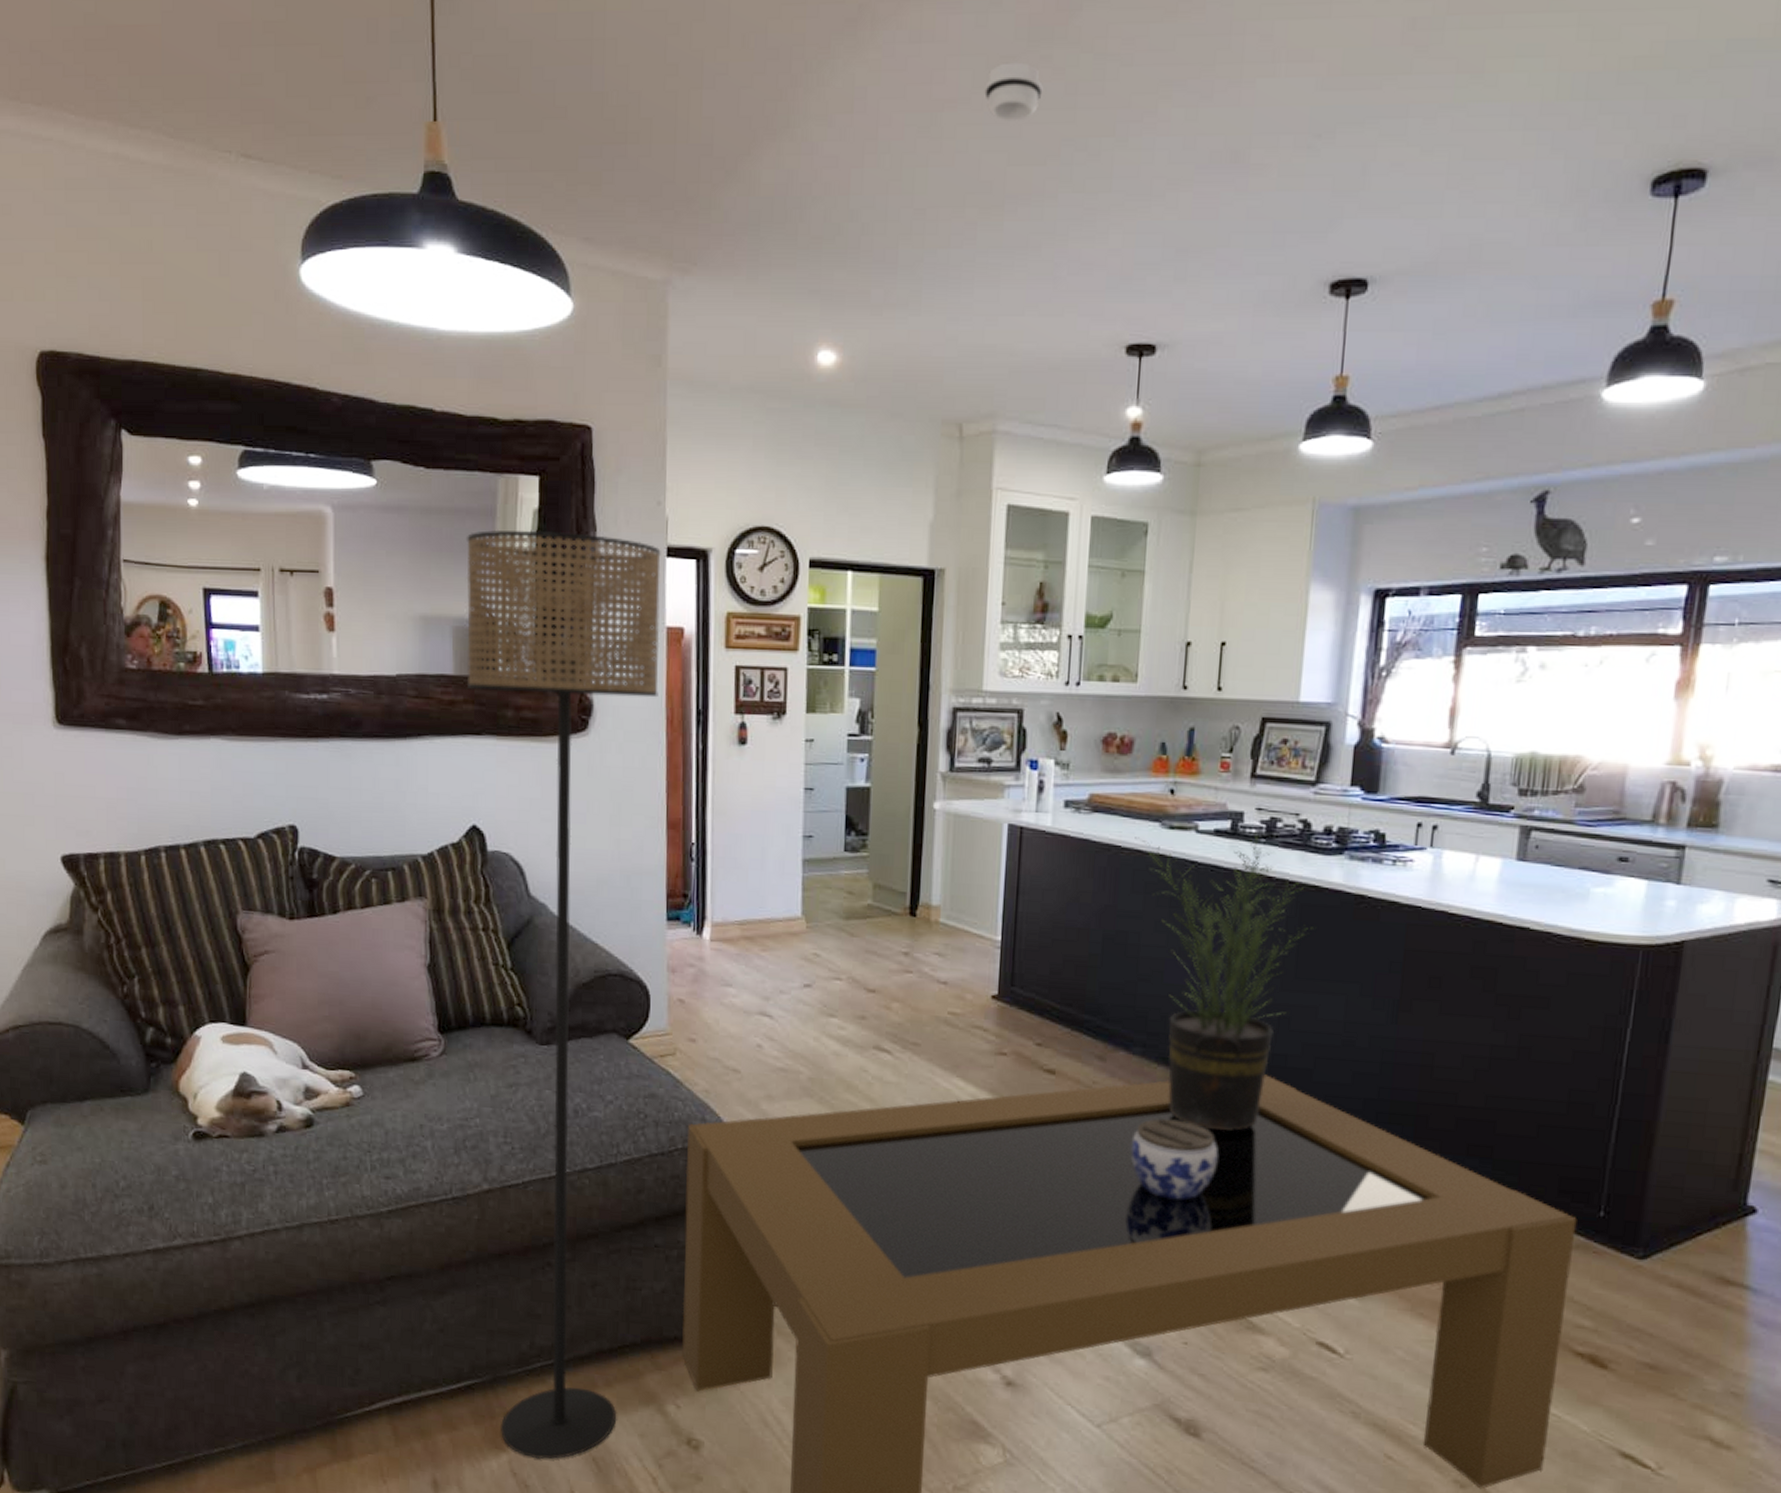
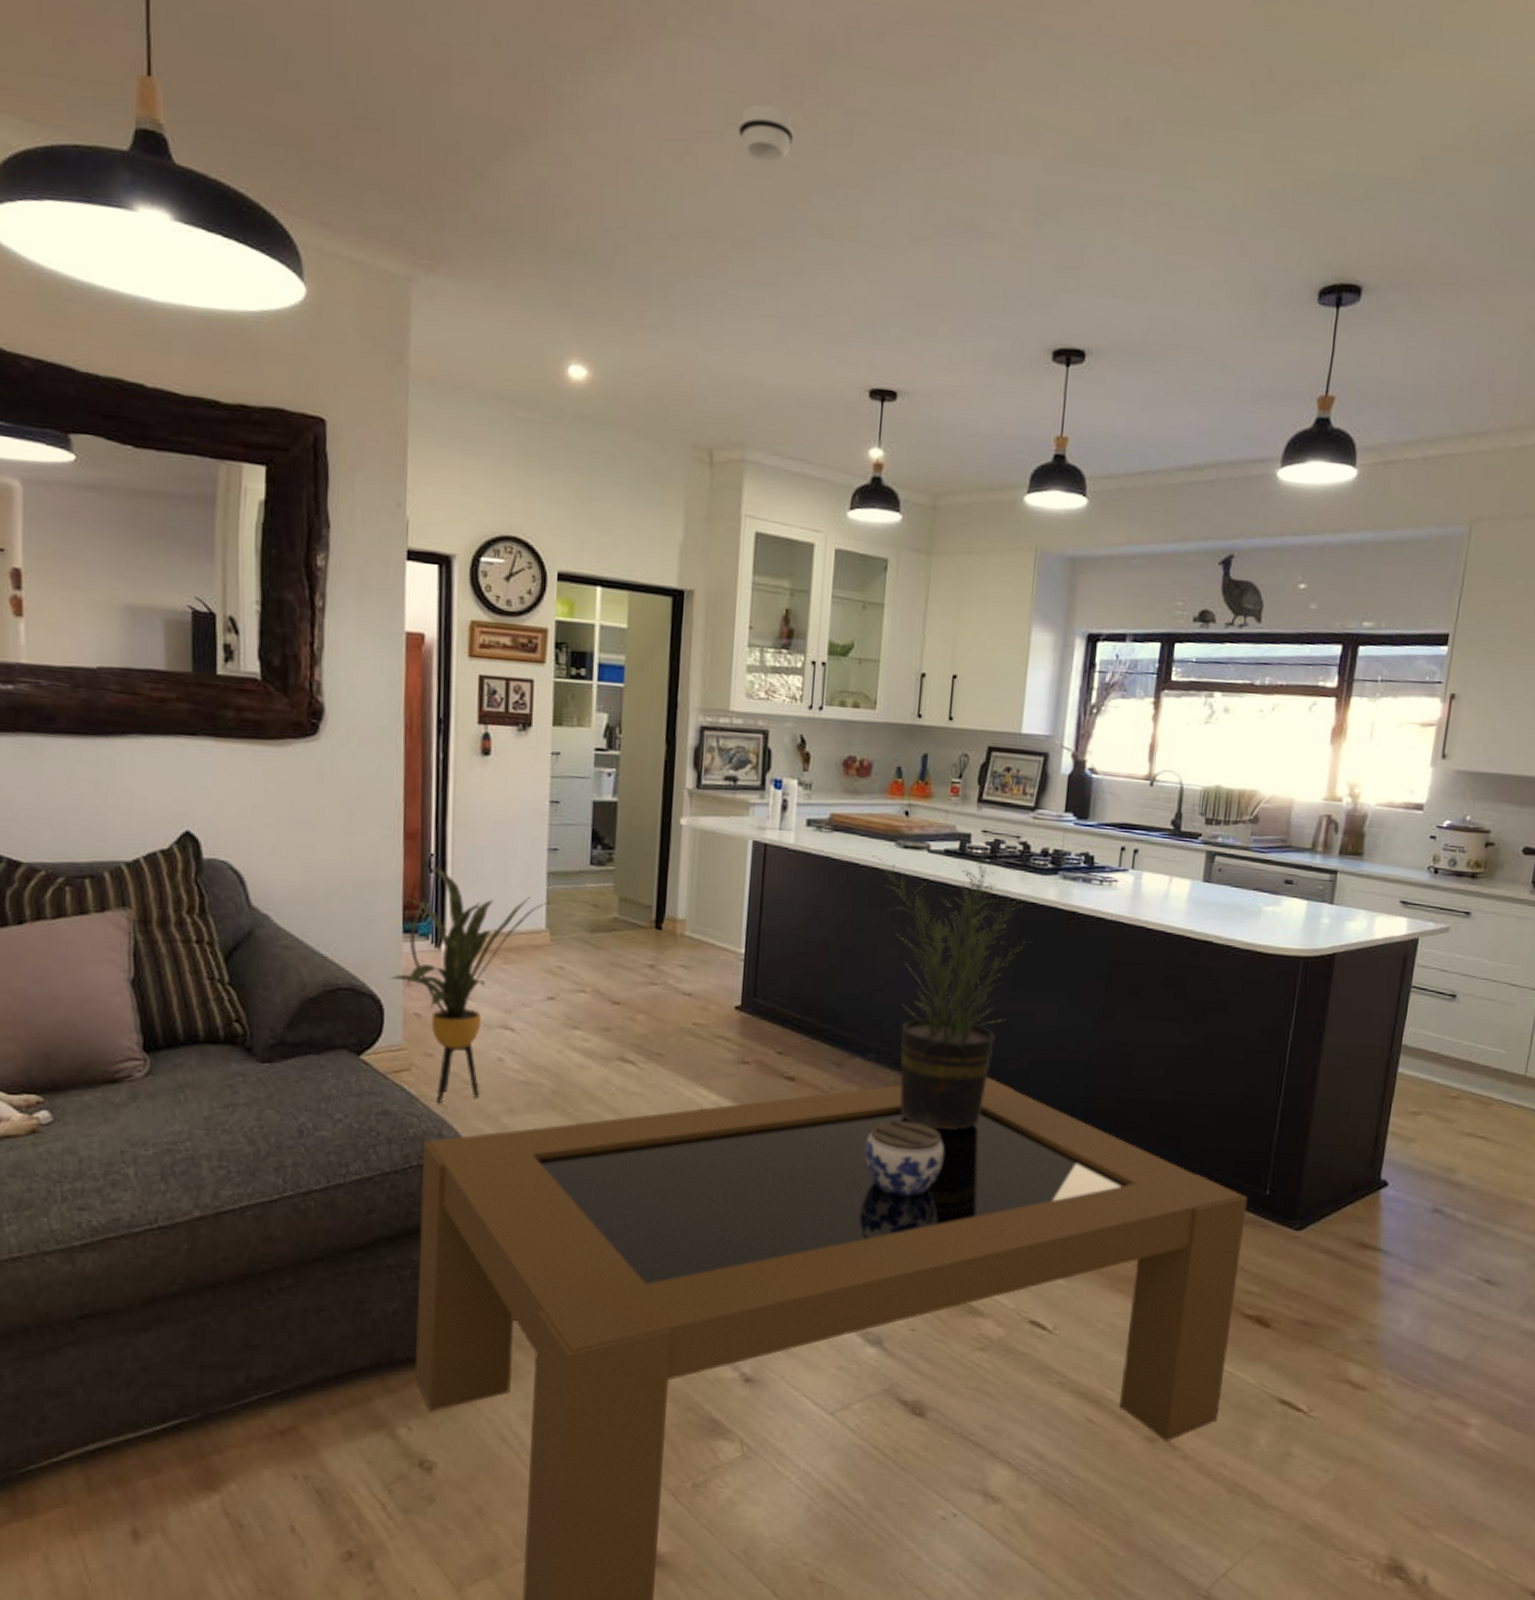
floor lamp: present [466,529,661,1460] -> none [181,518,401,1497]
house plant: none [654,855,805,1088] -> present [389,866,549,1103]

